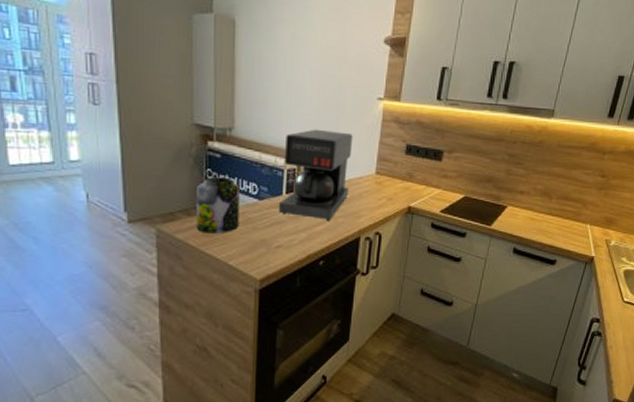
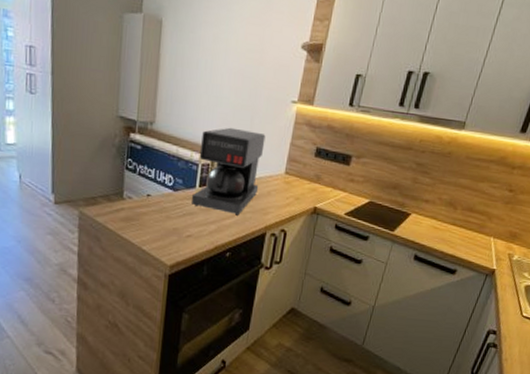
jar: present [195,177,240,234] -> none [115,166,157,220]

